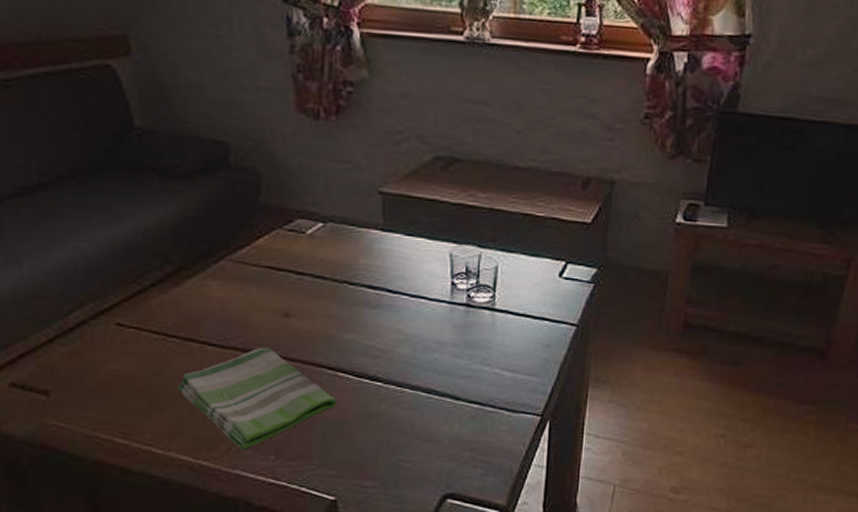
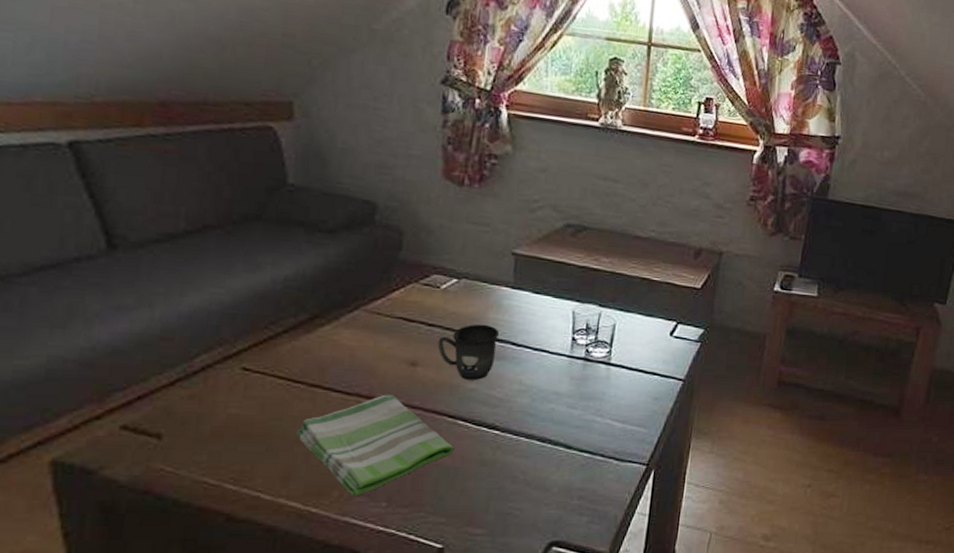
mug: none [309,270,372,330] -> present [437,324,499,380]

